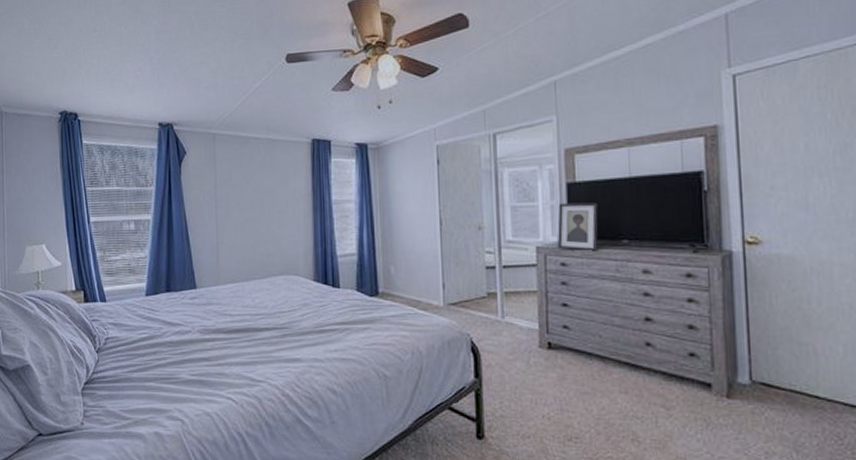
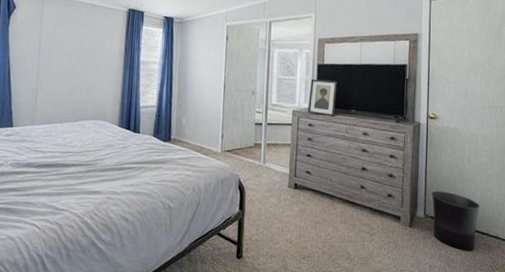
waste bin: none [759,346,844,432] -> present [431,191,480,251]

